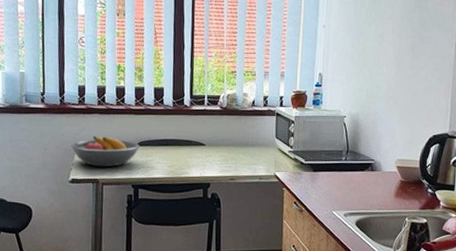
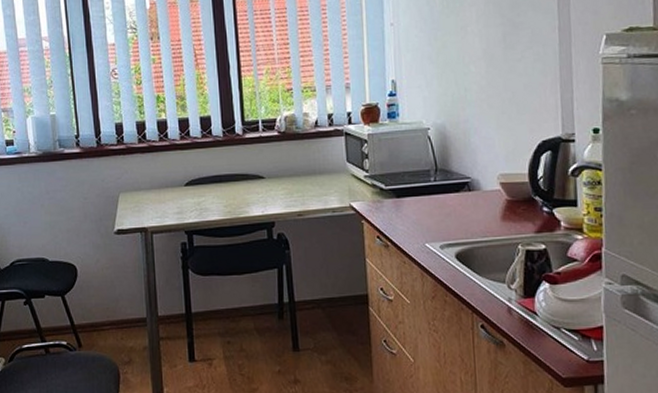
fruit bowl: present [71,136,139,167] -> none [113,178,189,214]

